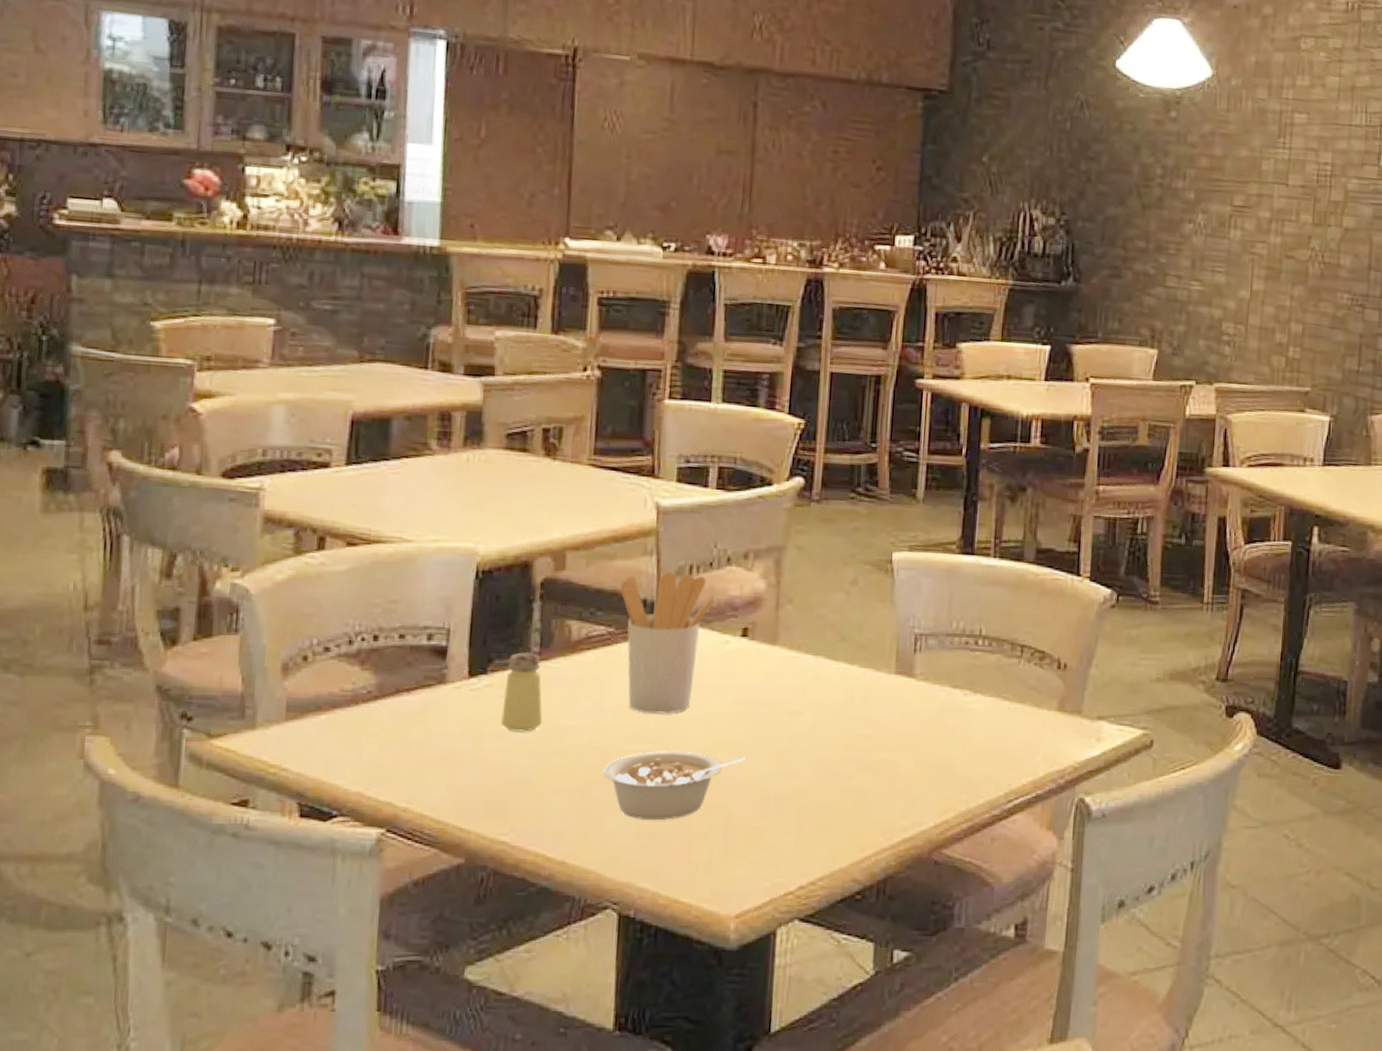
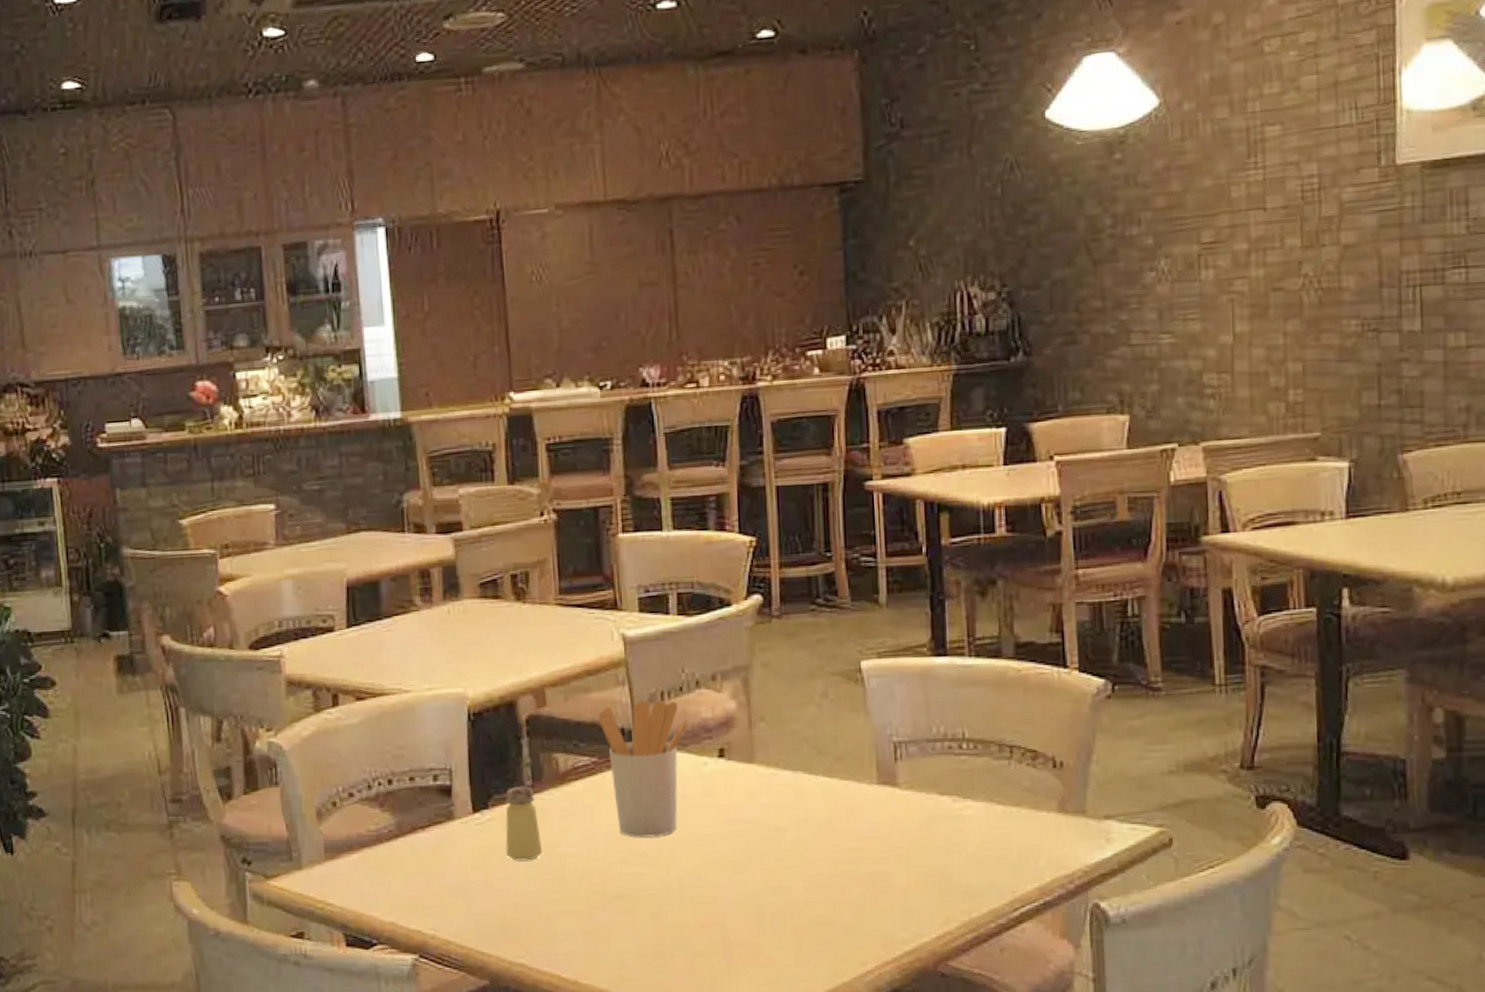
legume: present [603,751,746,821] -> none [603,873,736,940]

